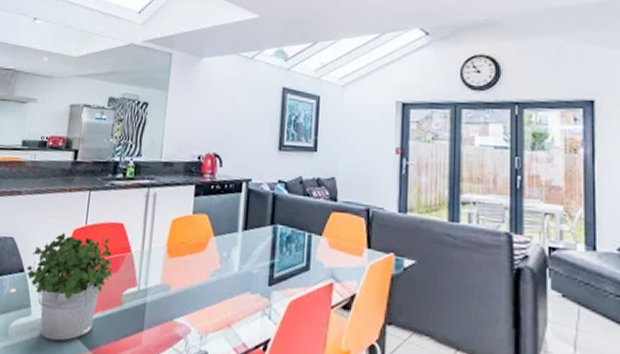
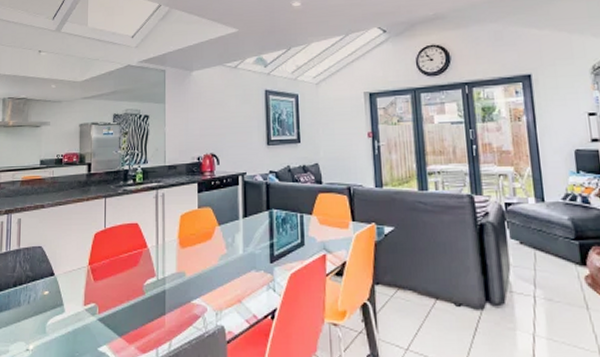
potted plant: present [26,233,113,341] -> none [56,237,134,332]

